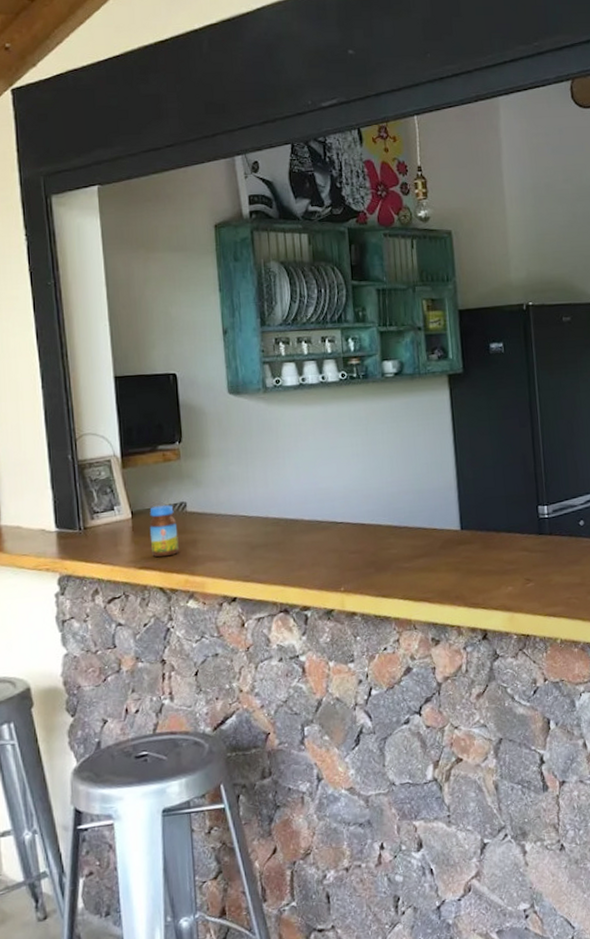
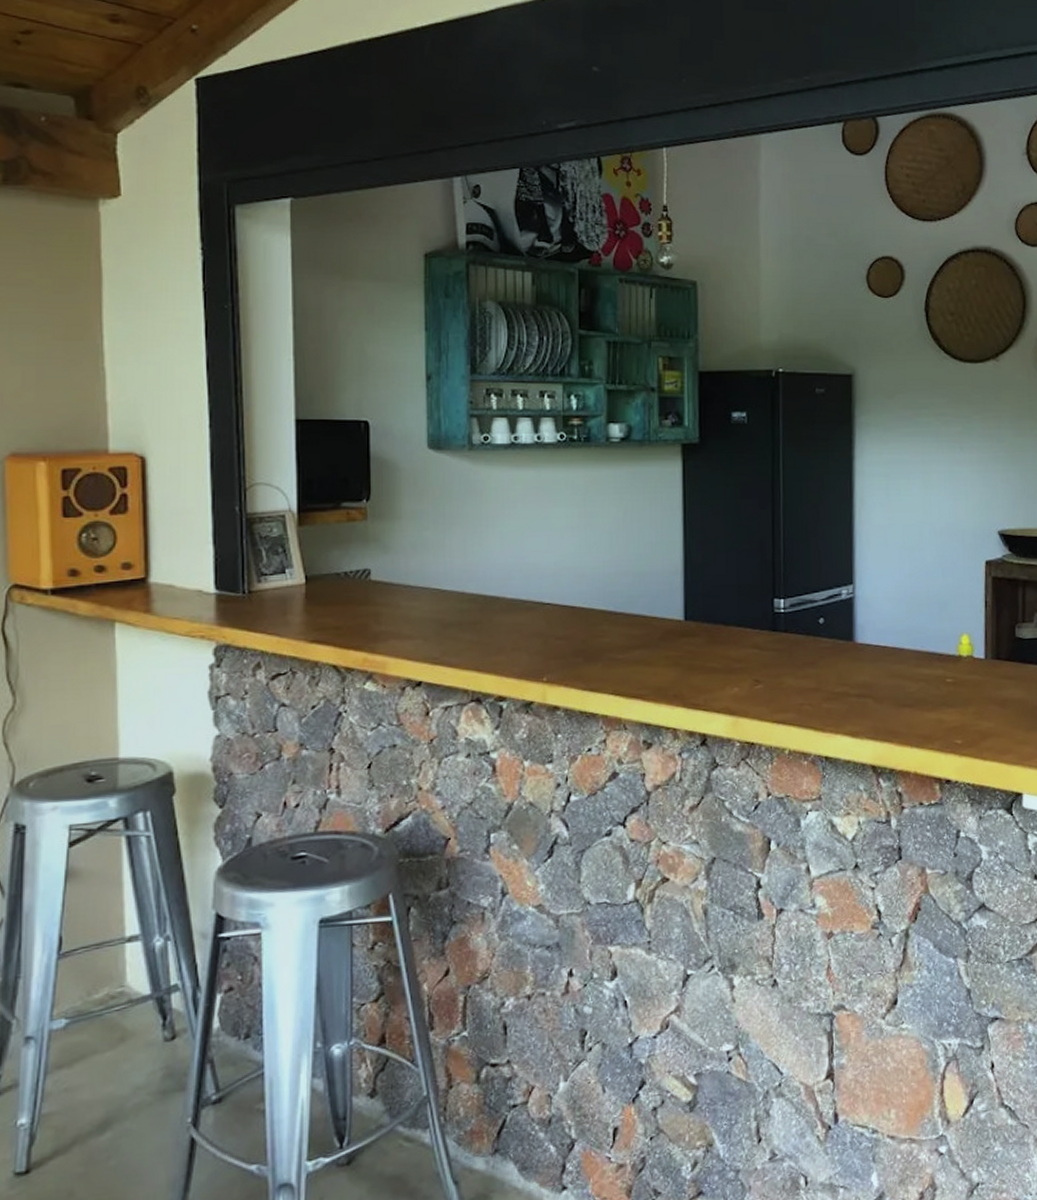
jar: present [149,504,179,558] -> none [325,570,358,631]

